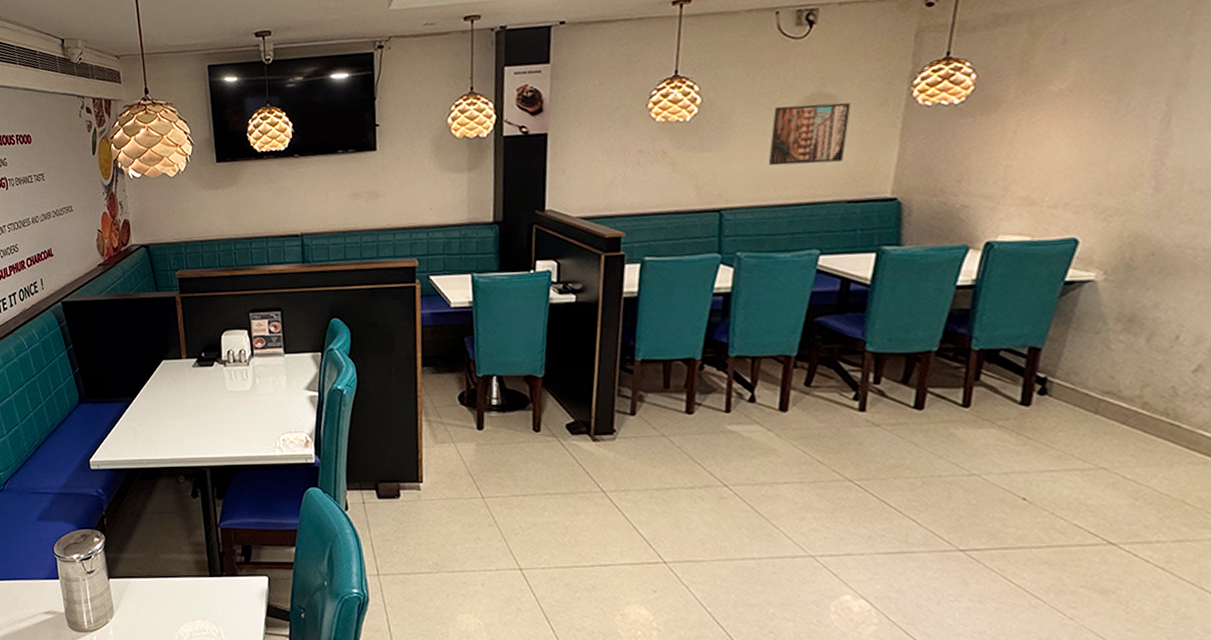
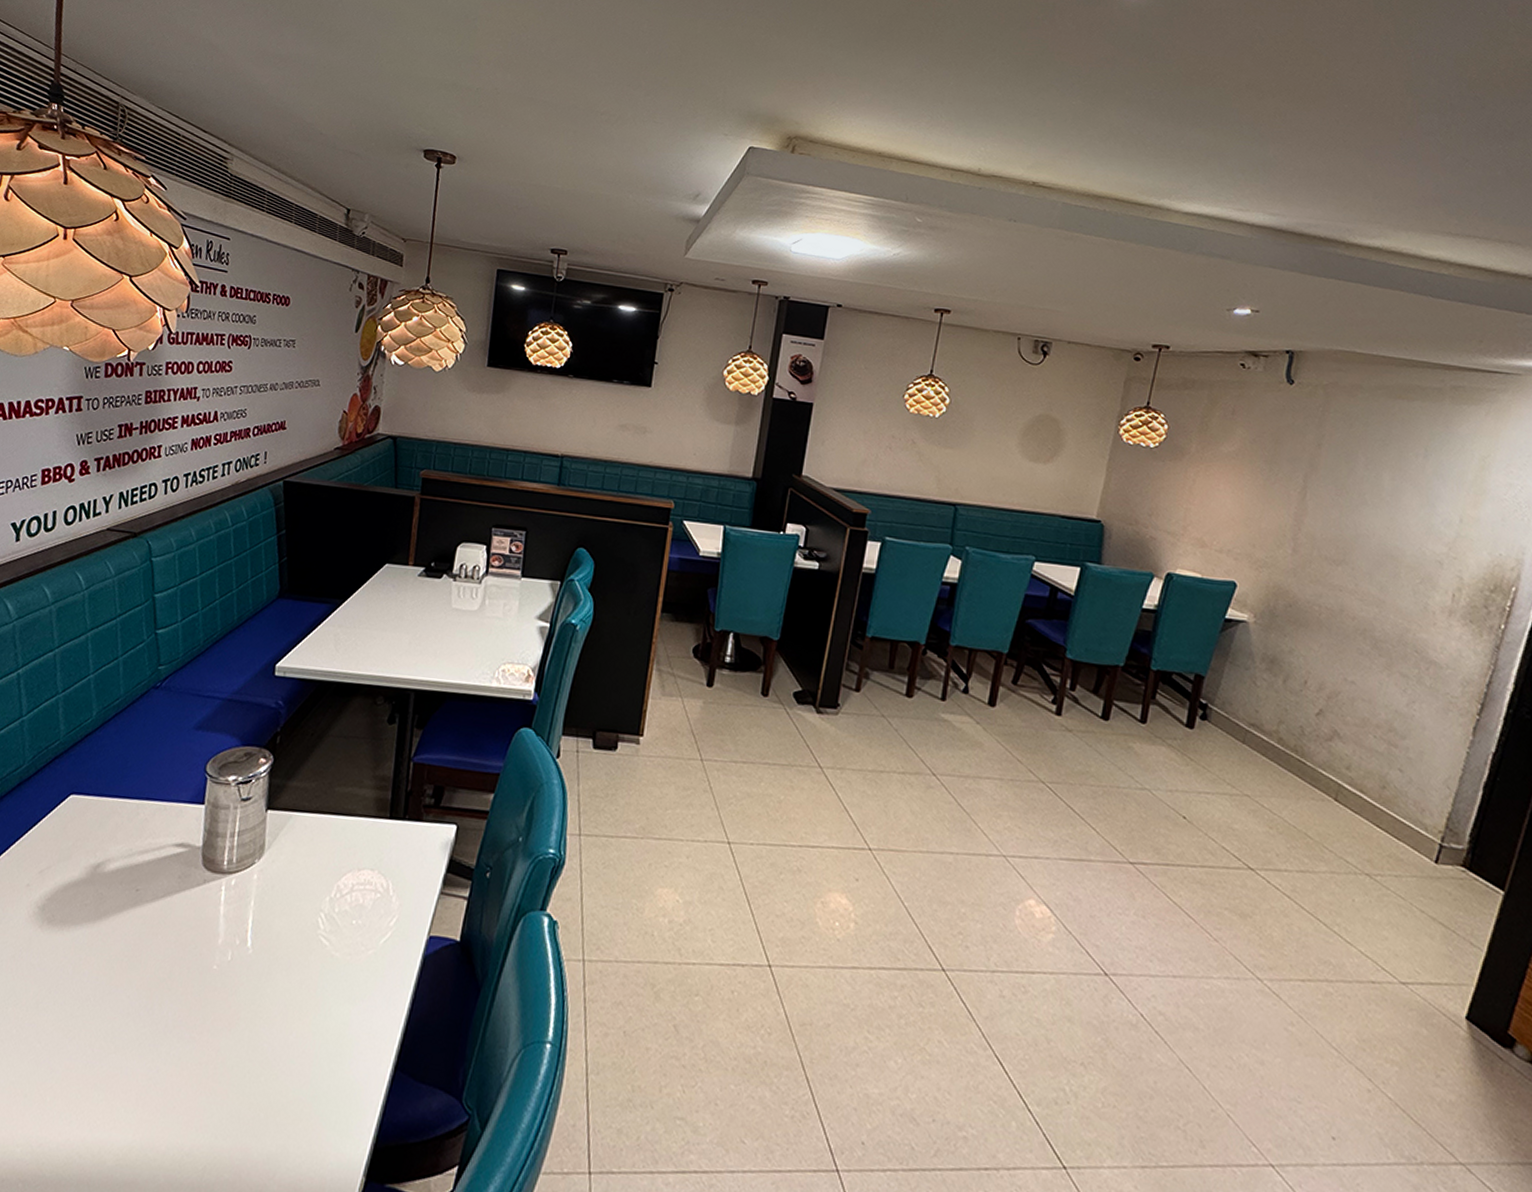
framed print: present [768,102,851,166] -> none [1000,420,1070,479]

